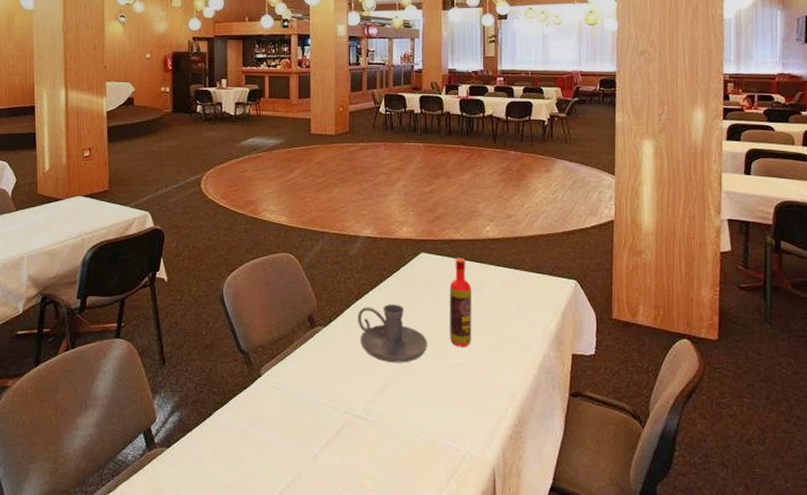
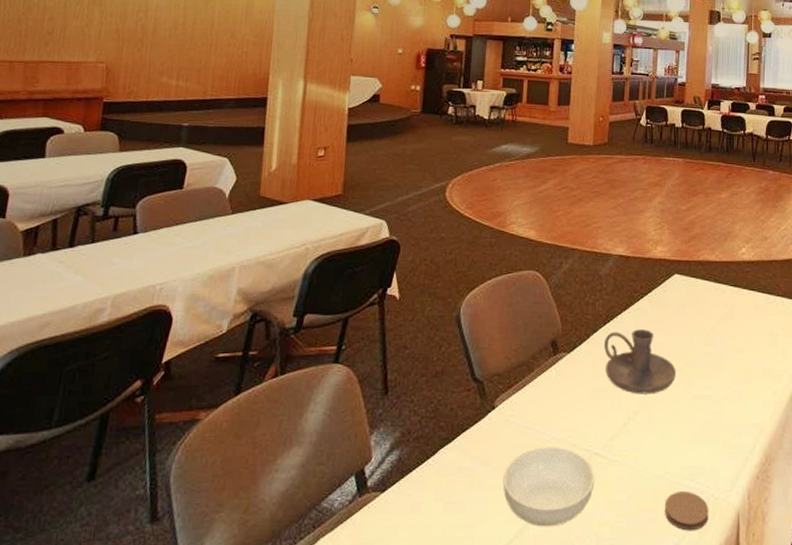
serving bowl: none [273,410,357,479] -> present [503,447,595,527]
coaster: none [423,450,466,484] -> present [664,491,709,531]
bottle: present [449,258,472,347] -> none [700,281,724,377]

